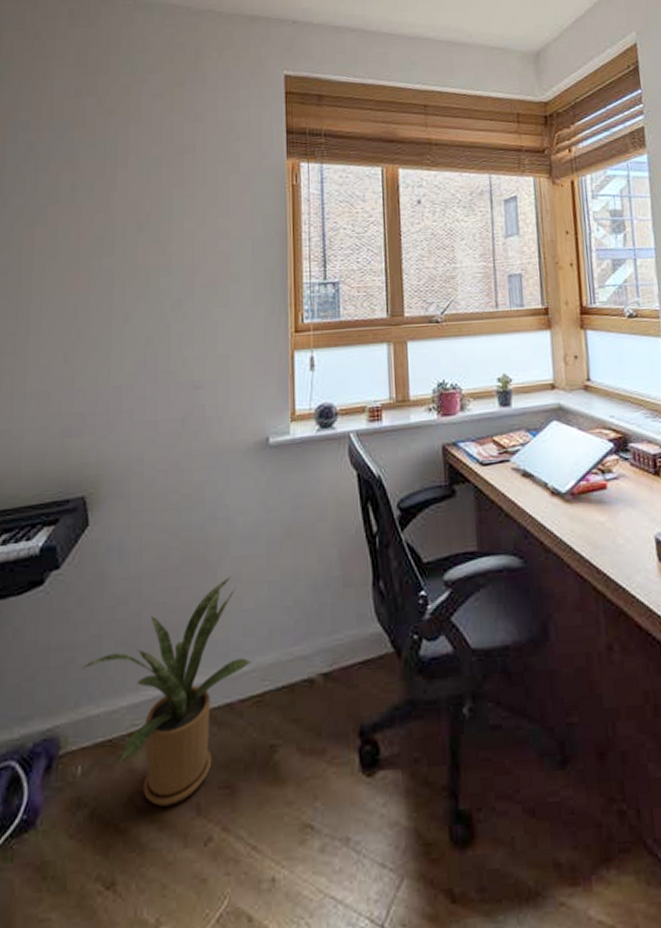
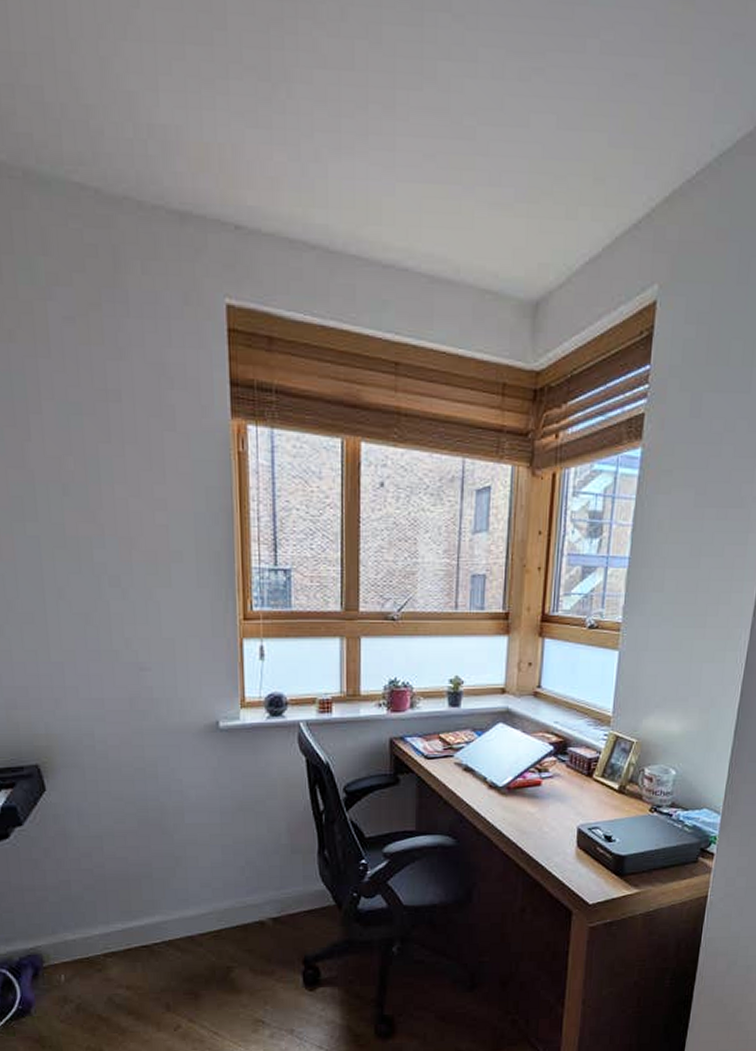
house plant: present [82,576,253,806] -> none [55,840,210,1004]

